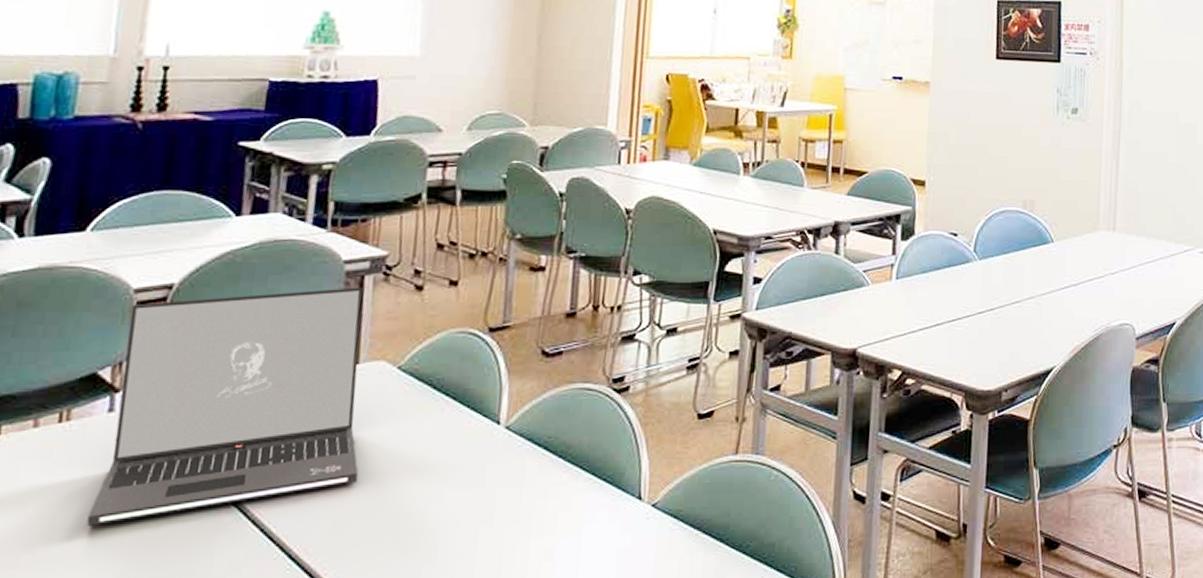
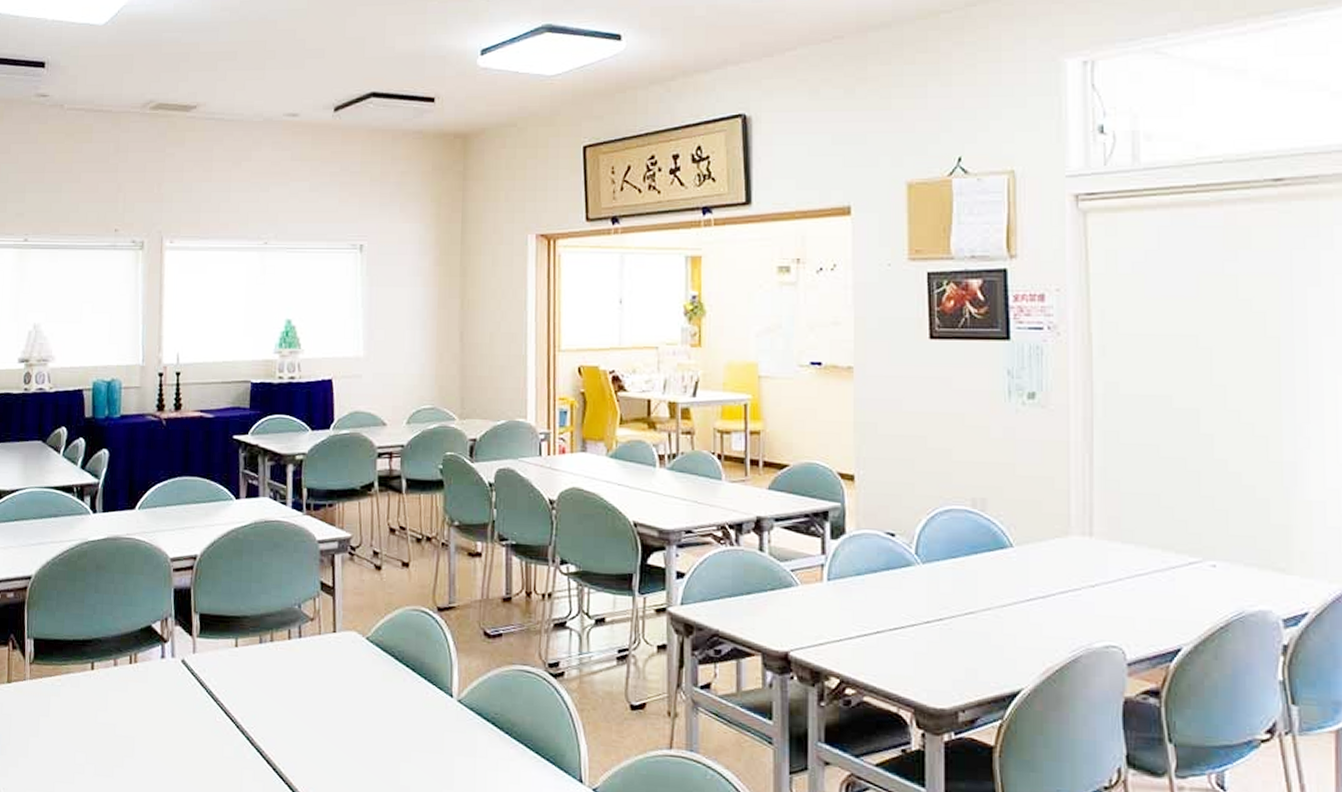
laptop: present [86,287,363,526] -> none [154,564,342,750]

